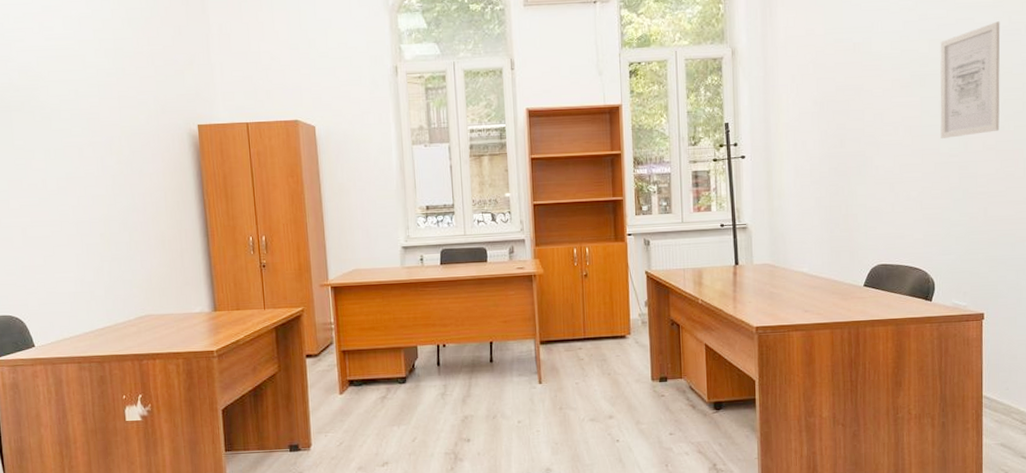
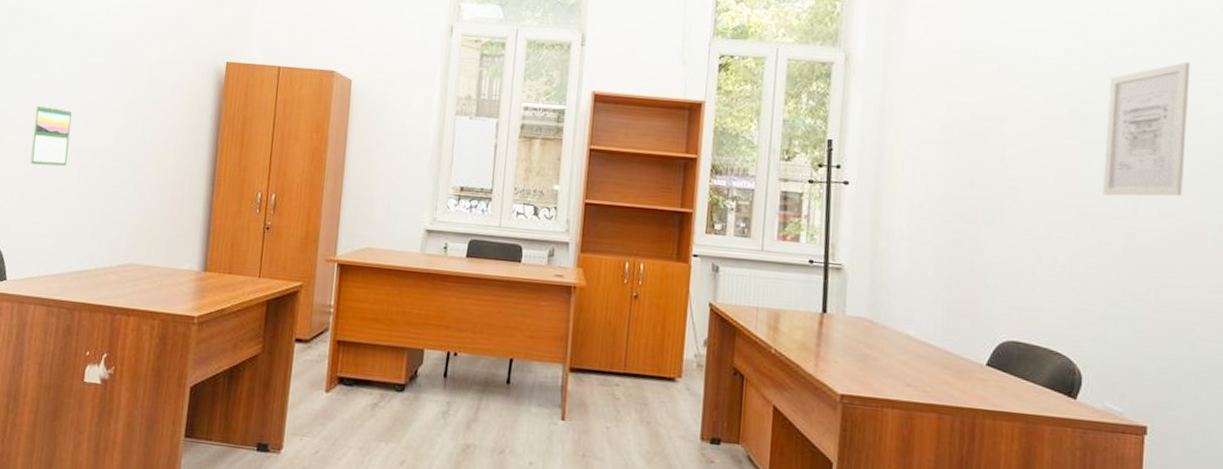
calendar: none [26,185,69,241] -> present [29,104,72,167]

